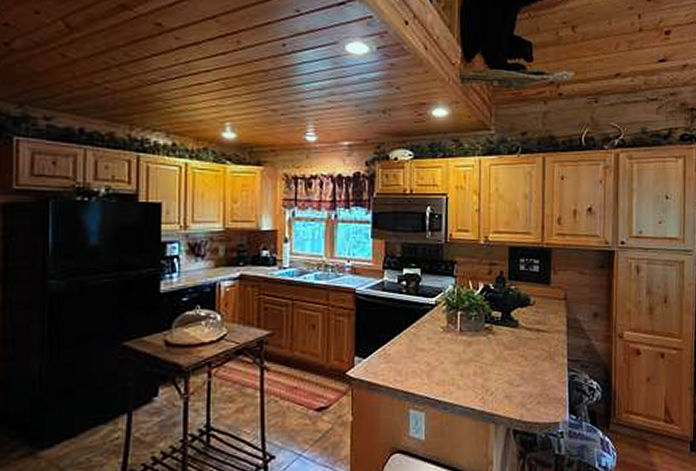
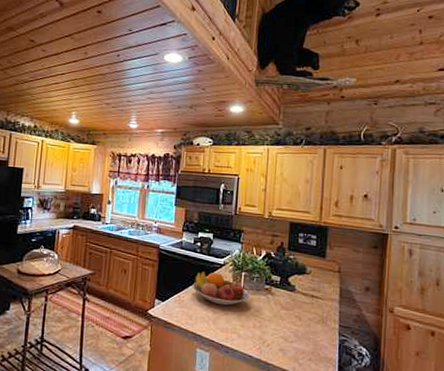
fruit bowl: none [399,316,468,354] -> present [192,272,250,306]

